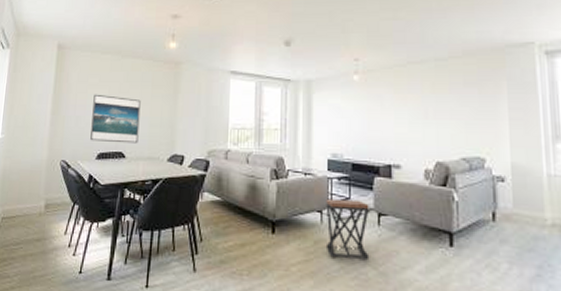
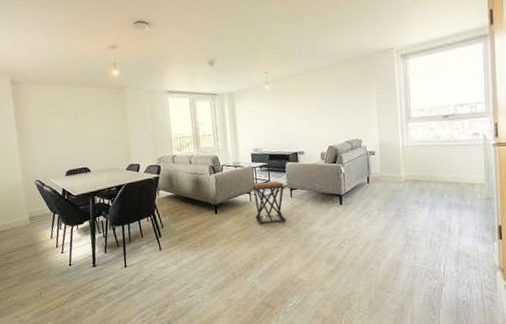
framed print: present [90,94,141,144] -> none [53,121,100,162]

